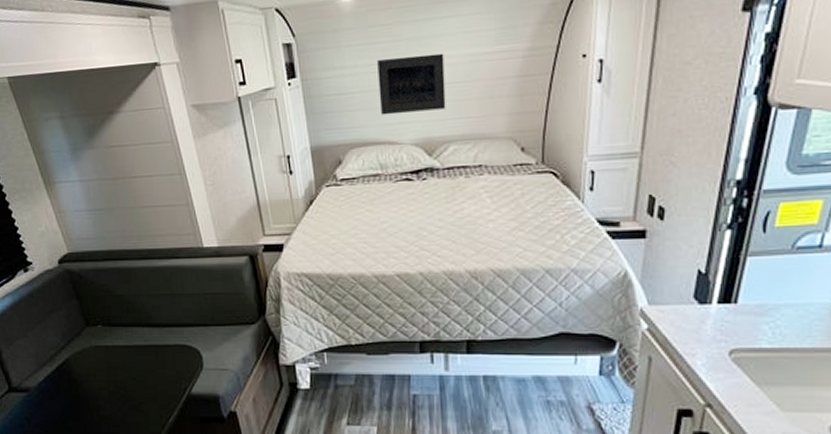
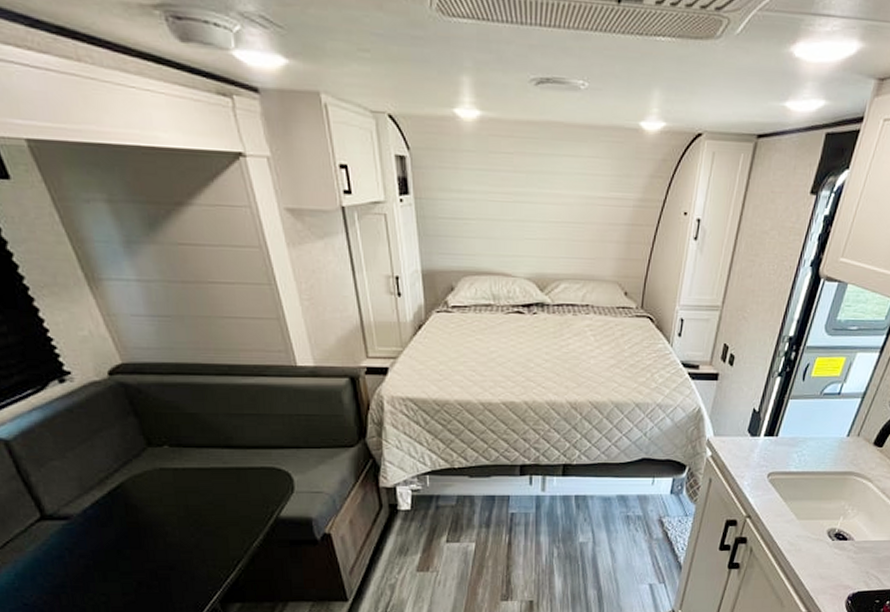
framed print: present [377,53,446,116] -> none [496,187,562,247]

